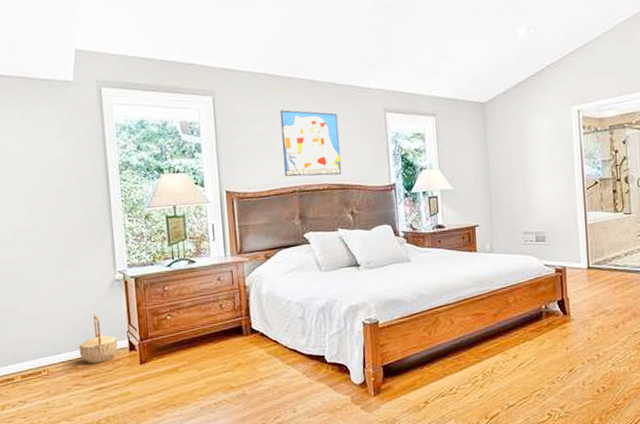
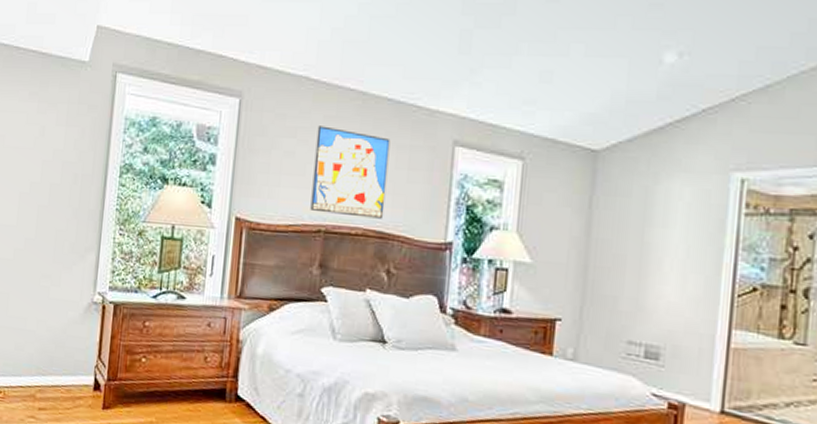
basket: present [79,313,117,364] -> none [40,337,82,398]

